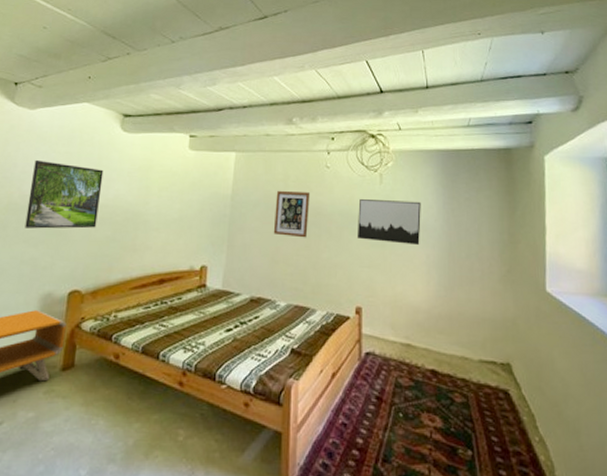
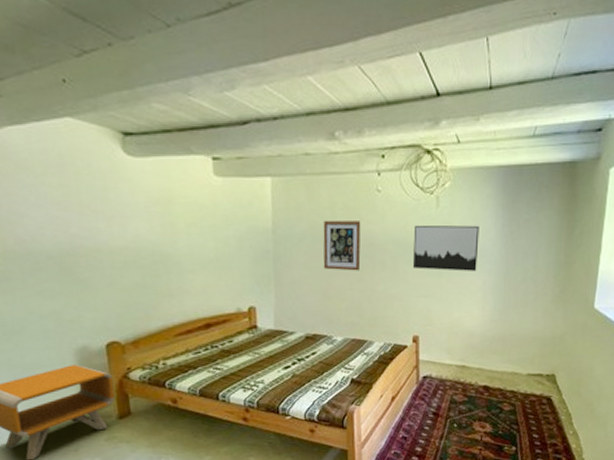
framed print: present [25,159,104,229] -> none [21,195,121,279]

